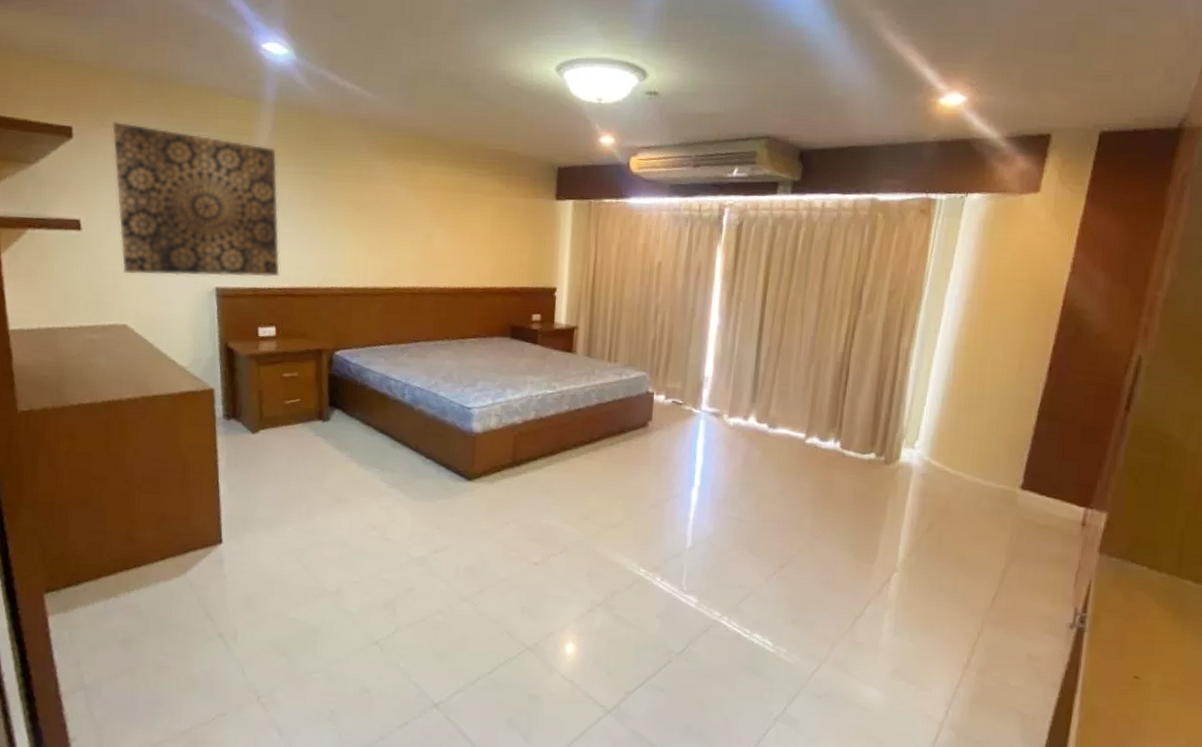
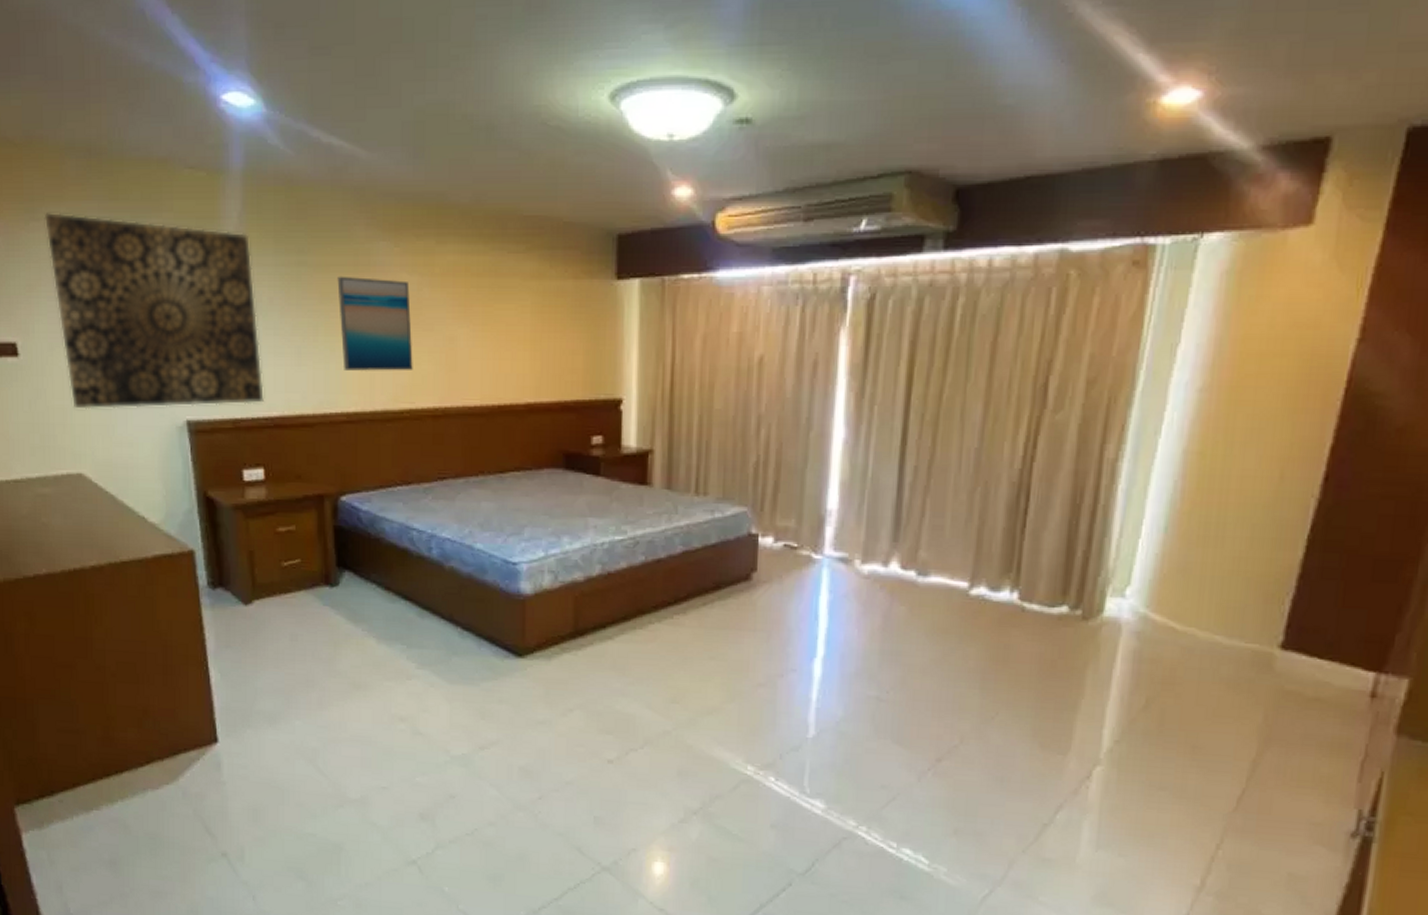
wall art: none [343,184,399,259] -> present [337,276,413,371]

